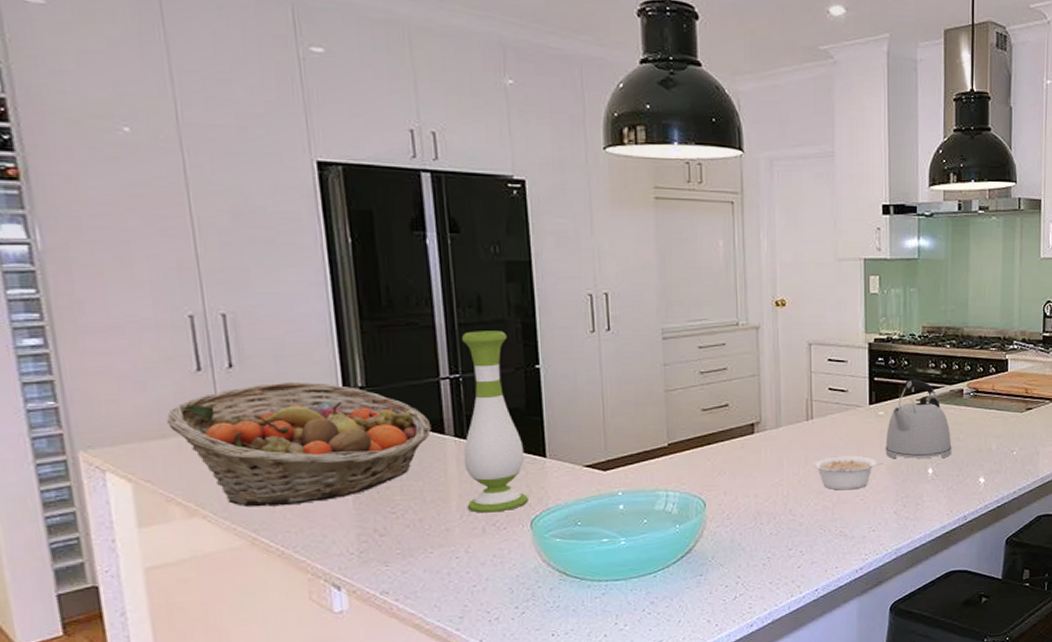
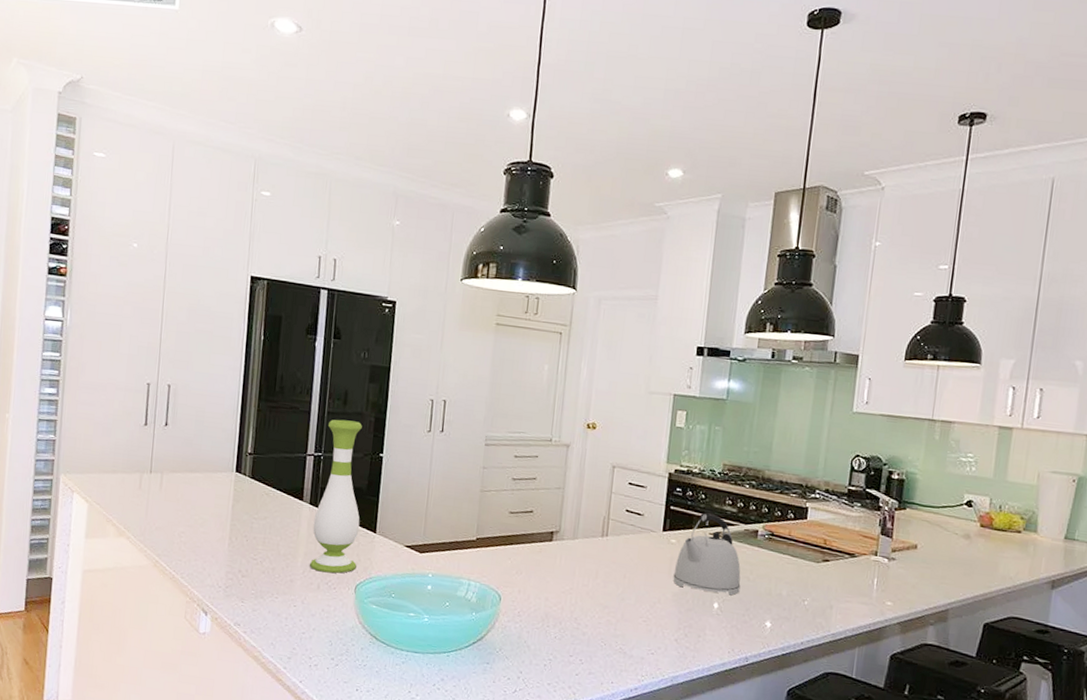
fruit basket: present [167,381,432,507] -> none [118,441,294,540]
legume: present [813,455,882,491] -> none [602,574,669,610]

